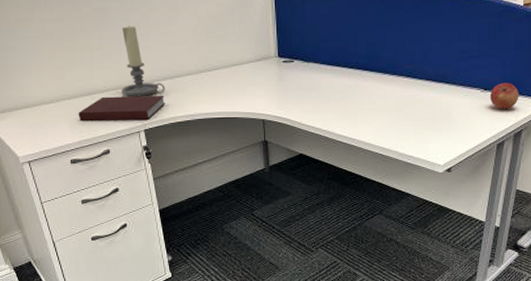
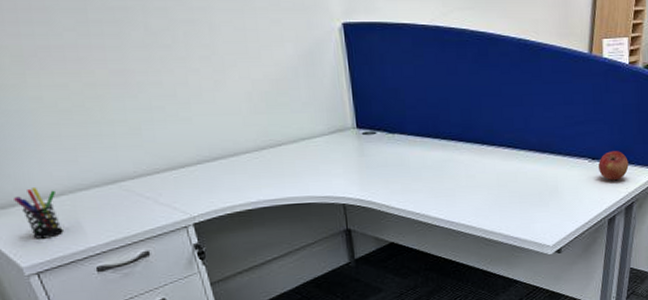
pen holder: none [18,96,50,136] -> present [14,188,63,239]
notebook: present [78,96,166,122] -> none [101,180,219,218]
candle holder: present [121,25,165,97] -> none [153,92,217,184]

